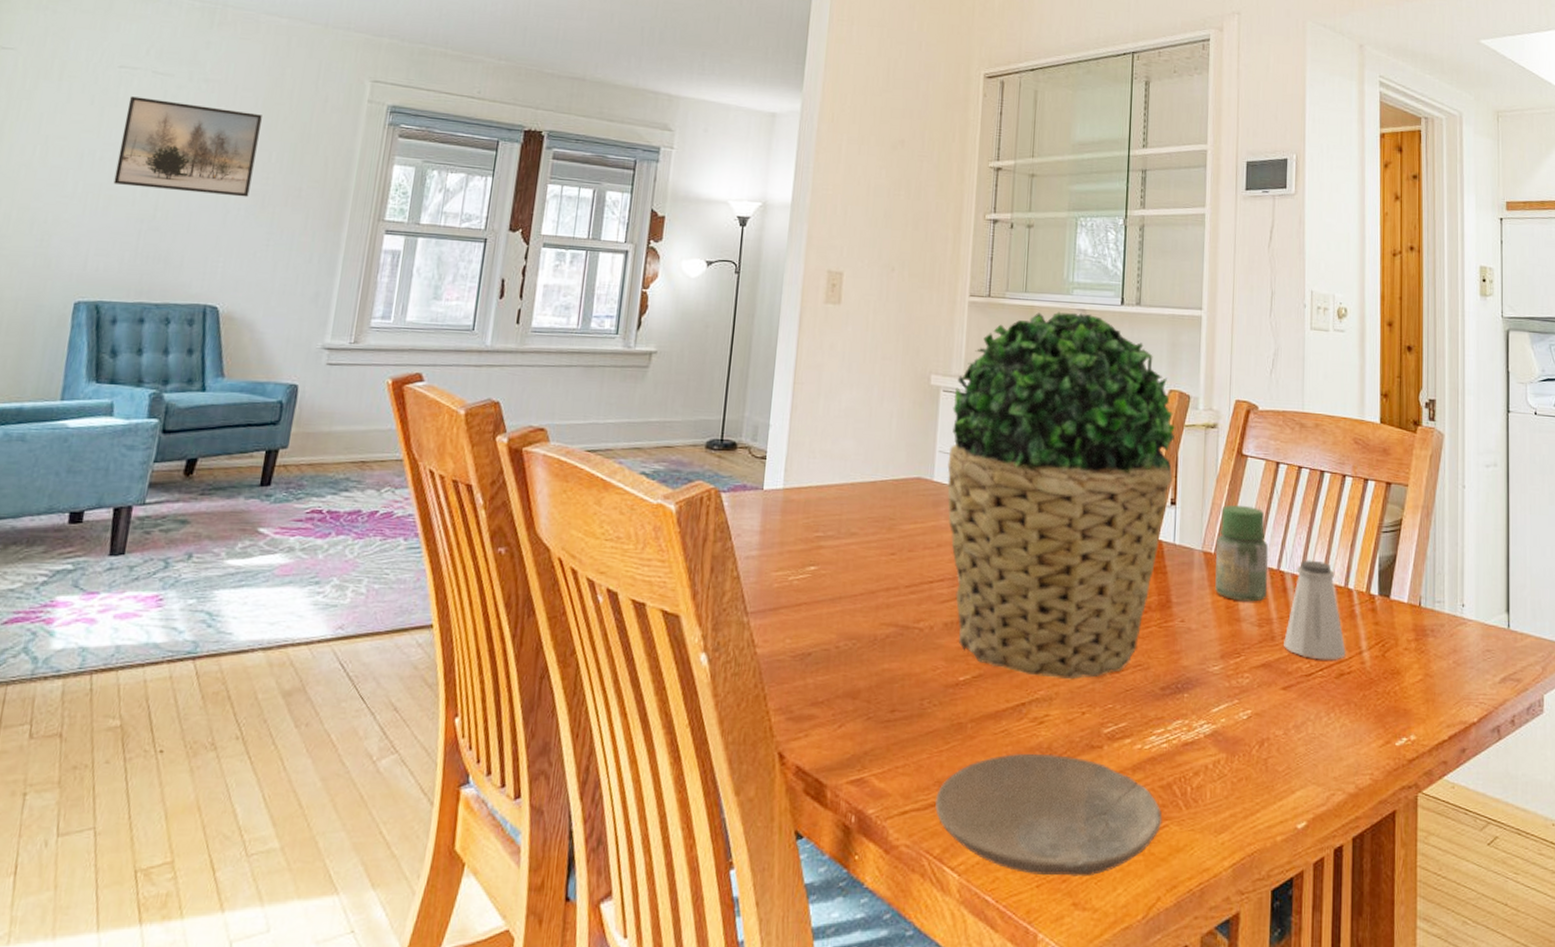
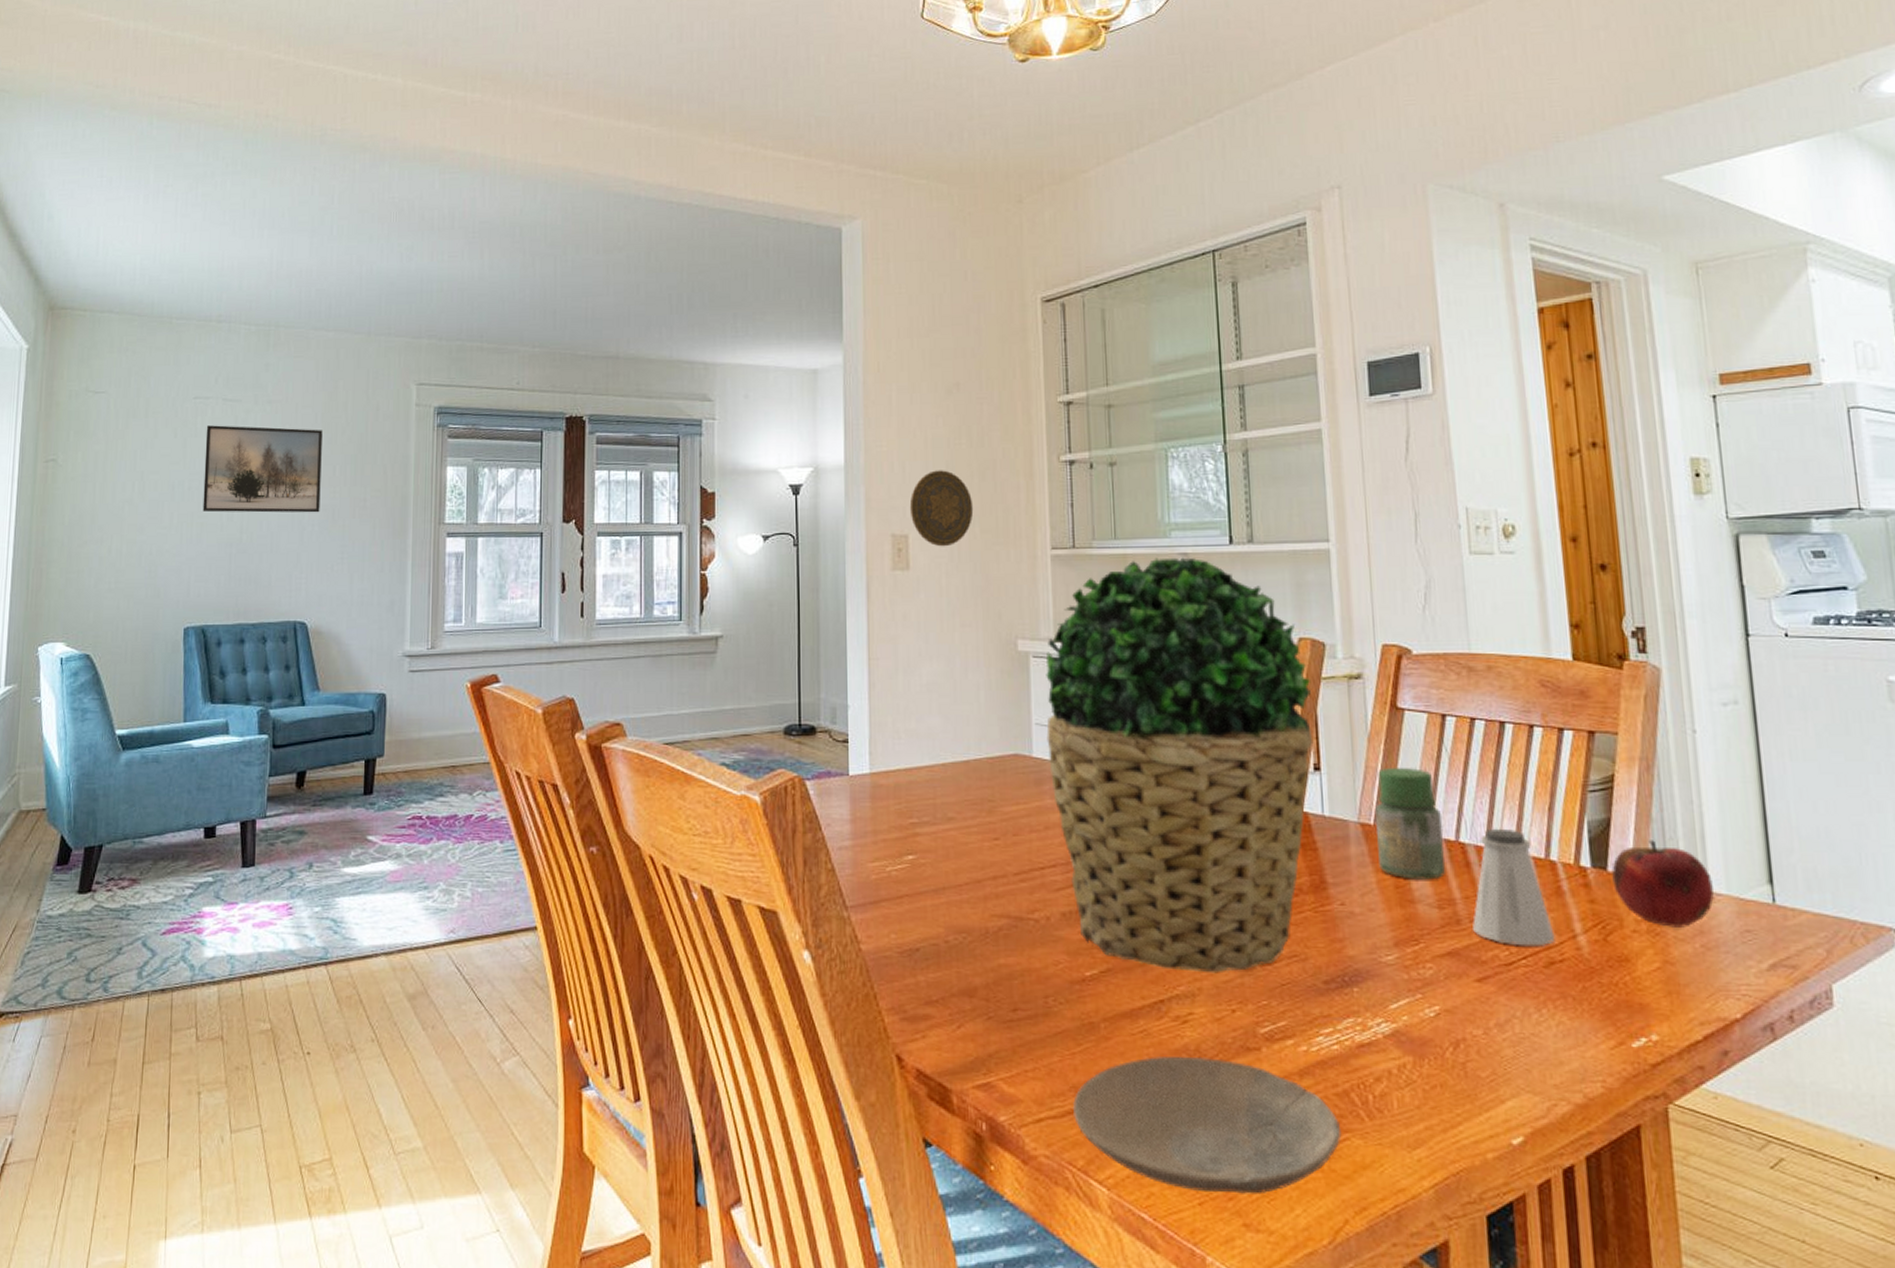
decorative plate: none [847,216,905,286] -> present [909,470,974,547]
fruit: none [1393,574,1466,647] -> present [1612,840,1714,928]

